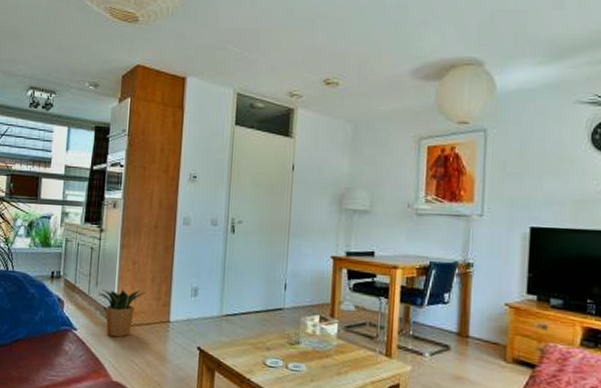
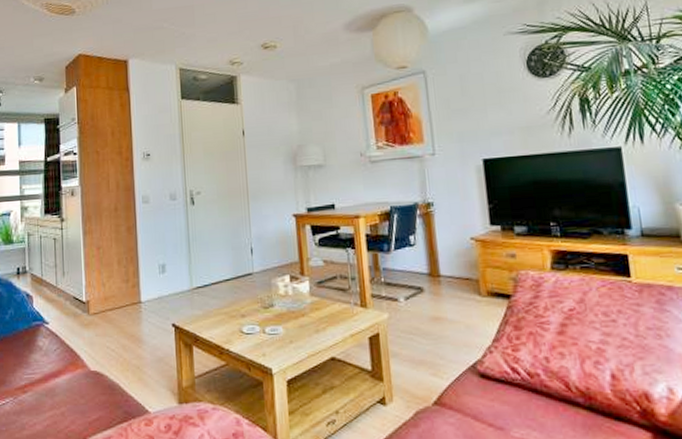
potted plant: present [98,289,146,338] -> none [66,275,114,326]

